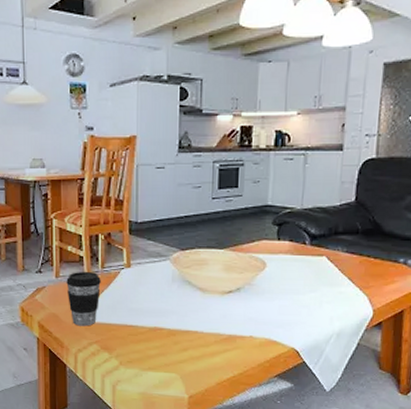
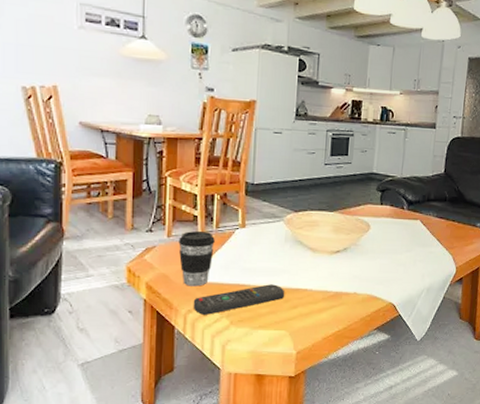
remote control: none [82,325,175,355] -> present [193,284,285,315]

